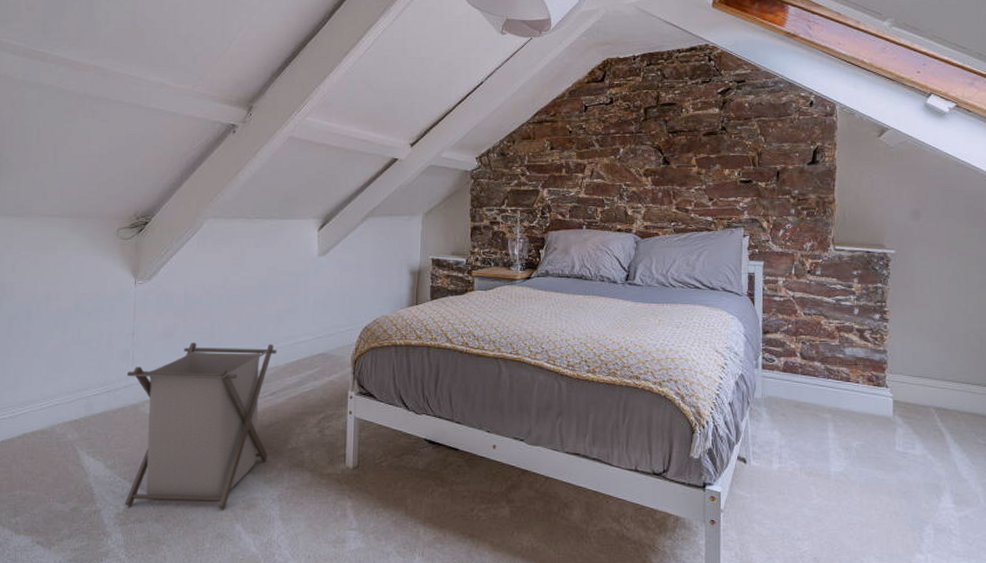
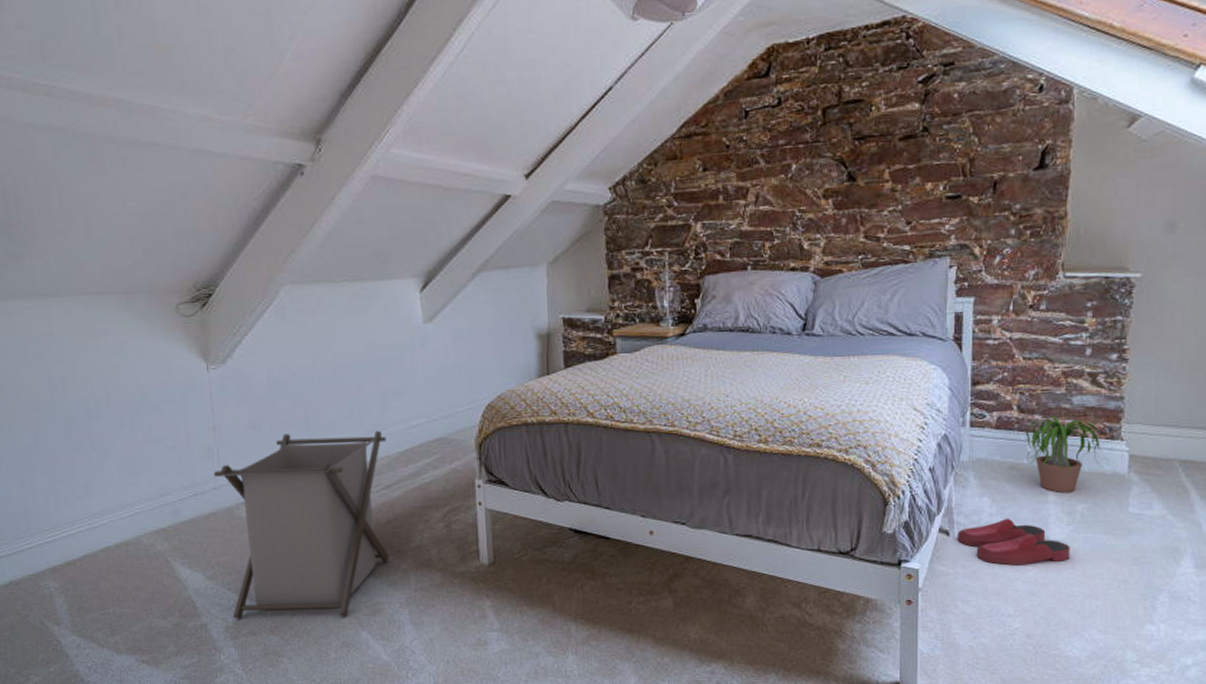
slippers: none [753,450,849,493] -> present [957,518,1070,566]
potted plant: none [807,362,877,431] -> present [1025,415,1109,493]

